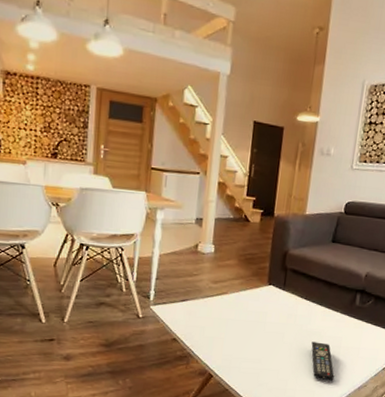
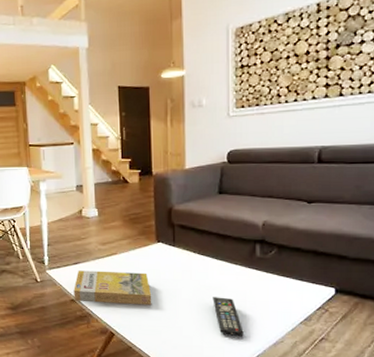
book: none [176,308,256,348] -> present [73,270,152,306]

